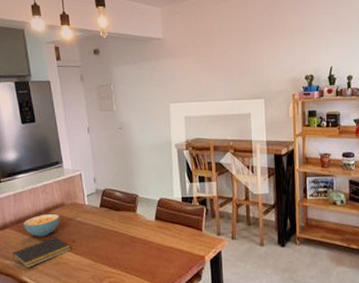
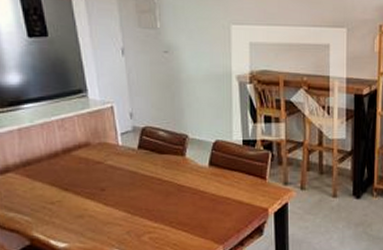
notepad: present [13,236,71,269] -> none [19,183,100,223]
cereal bowl: present [23,213,60,237] -> none [33,155,84,184]

